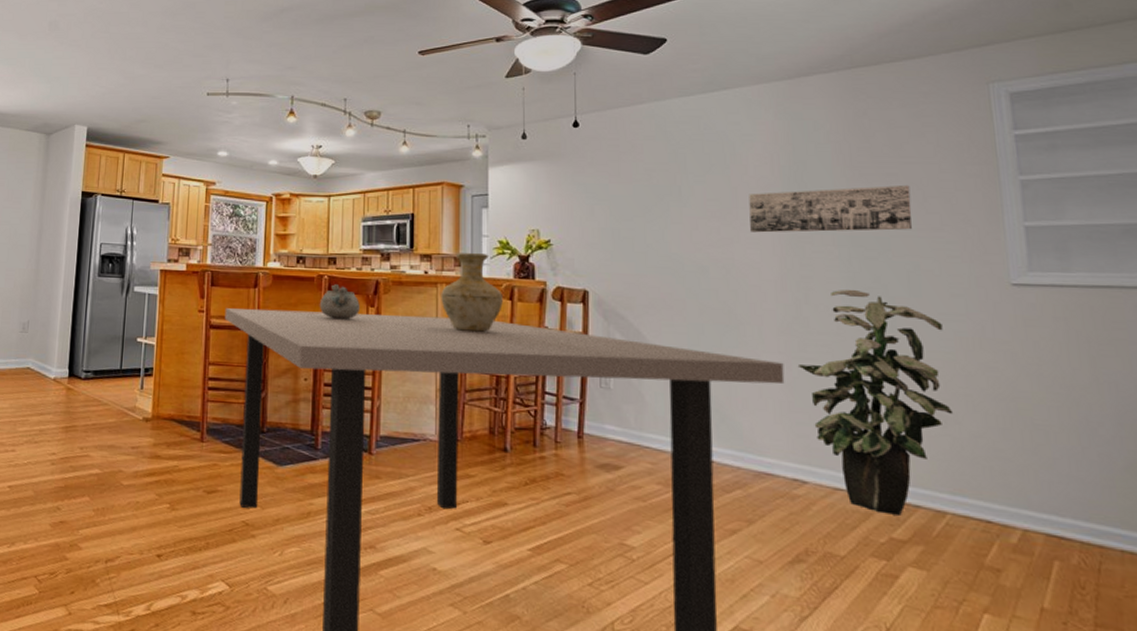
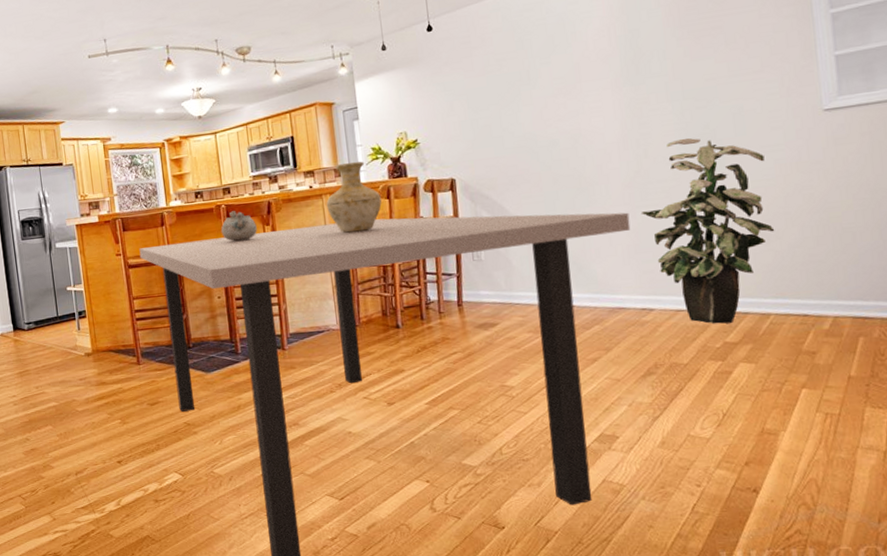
wall art: present [749,184,912,233] -> none [590,35,736,102]

